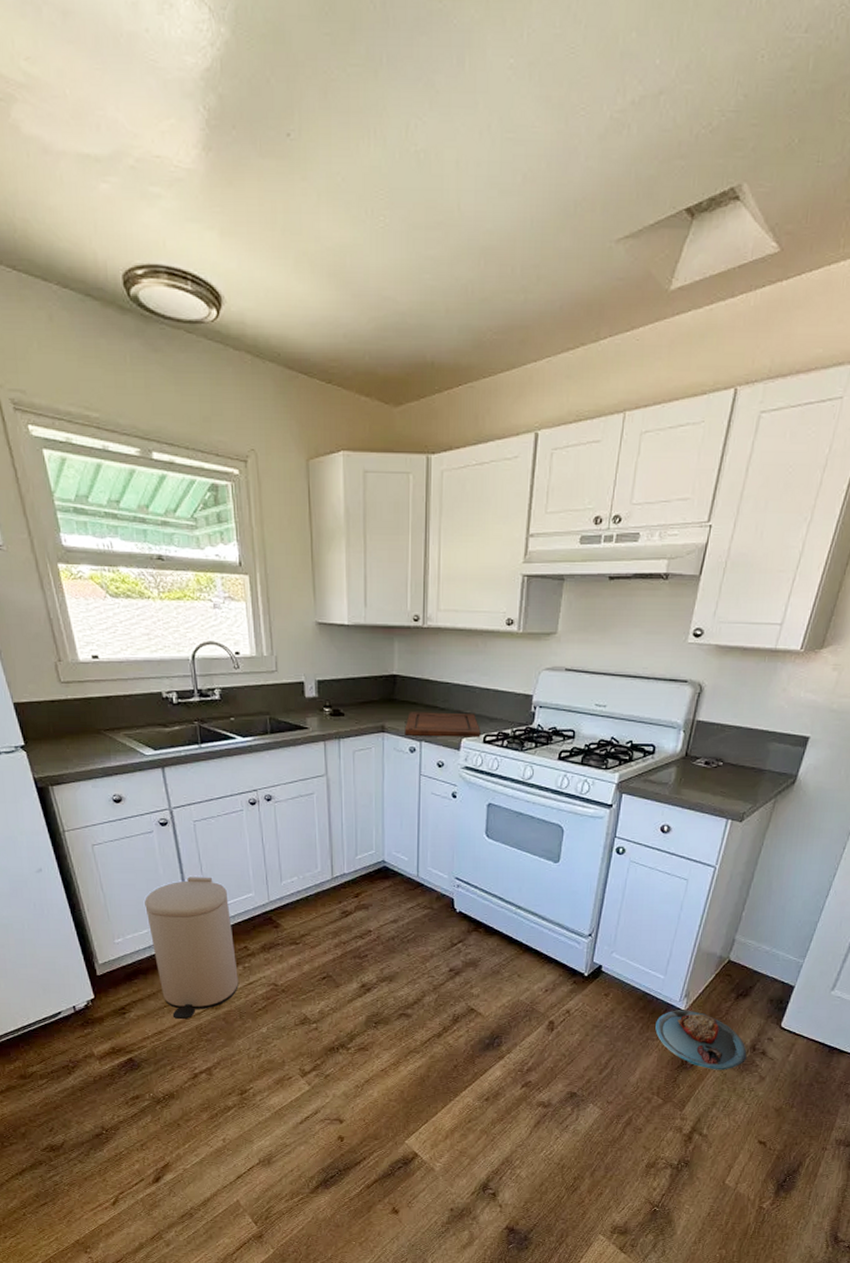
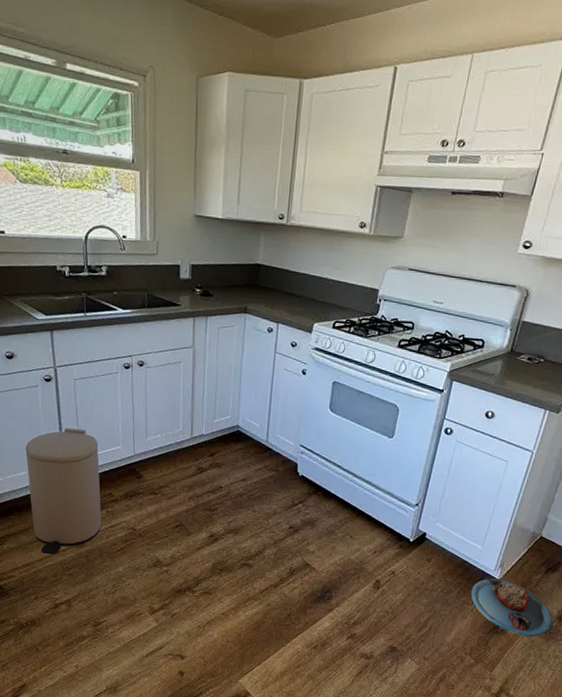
cutting board: present [404,712,481,738] -> none [264,297,331,323]

